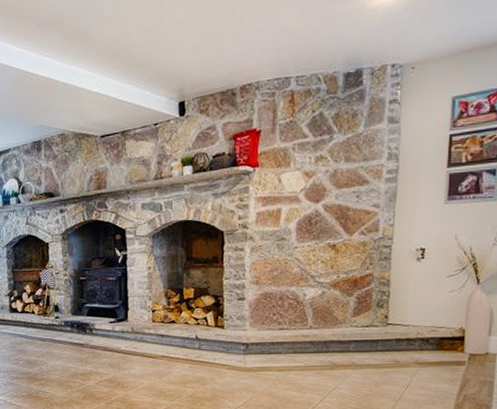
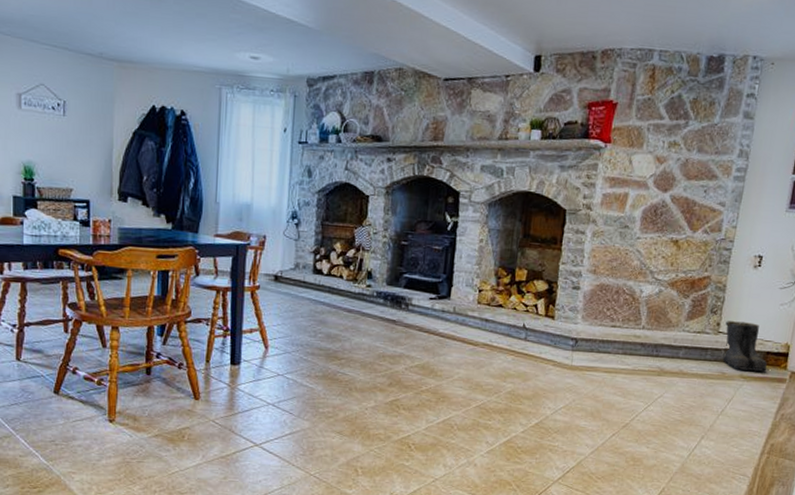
boots: none [393,312,446,357] -> present [722,321,770,372]

